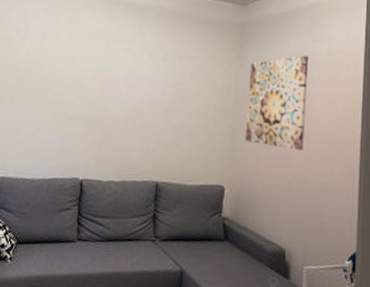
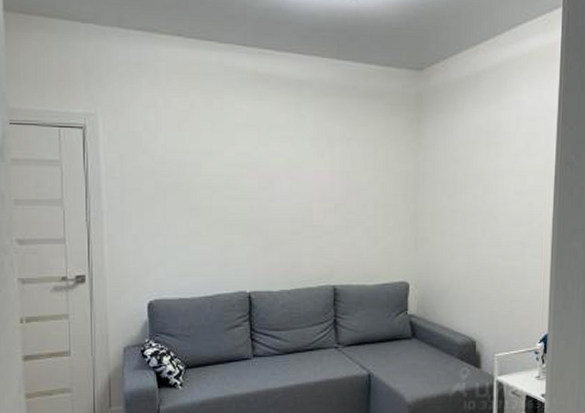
wall art: present [245,55,308,151] -> none [429,127,495,235]

